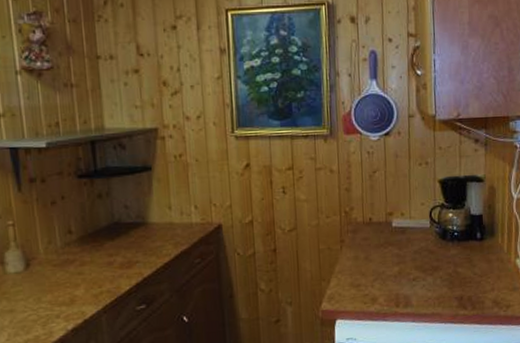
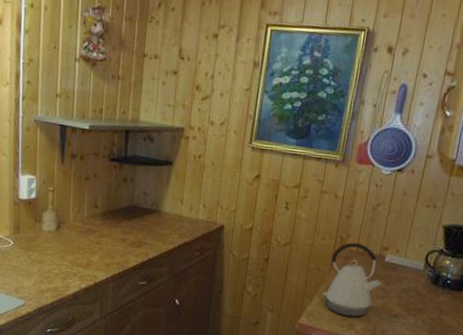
kettle: none [338,214,395,291] -> present [322,242,382,317]

